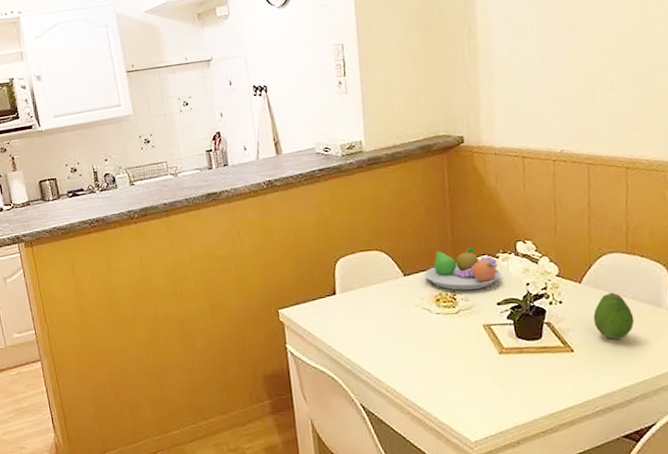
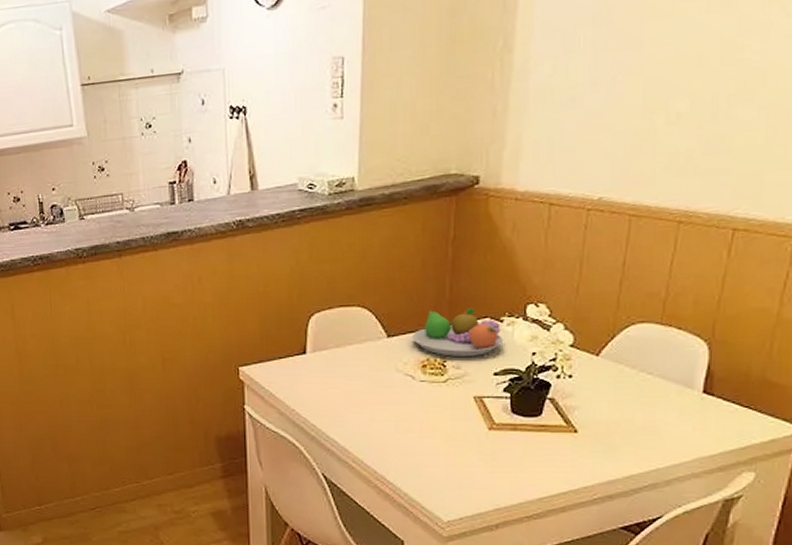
fruit: present [593,292,635,340] -> none [607,368,657,421]

